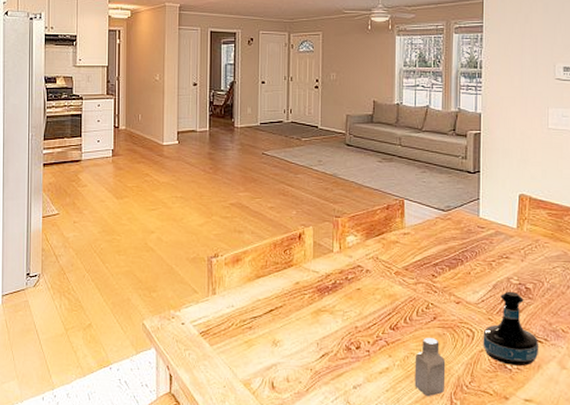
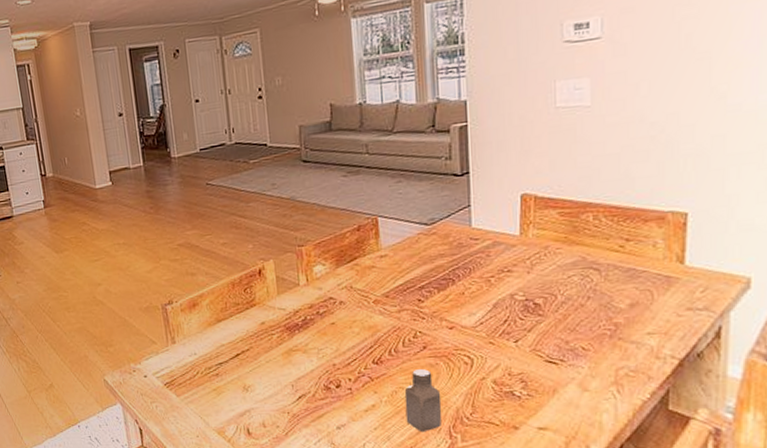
tequila bottle: present [483,291,538,367] -> none [483,309,553,393]

